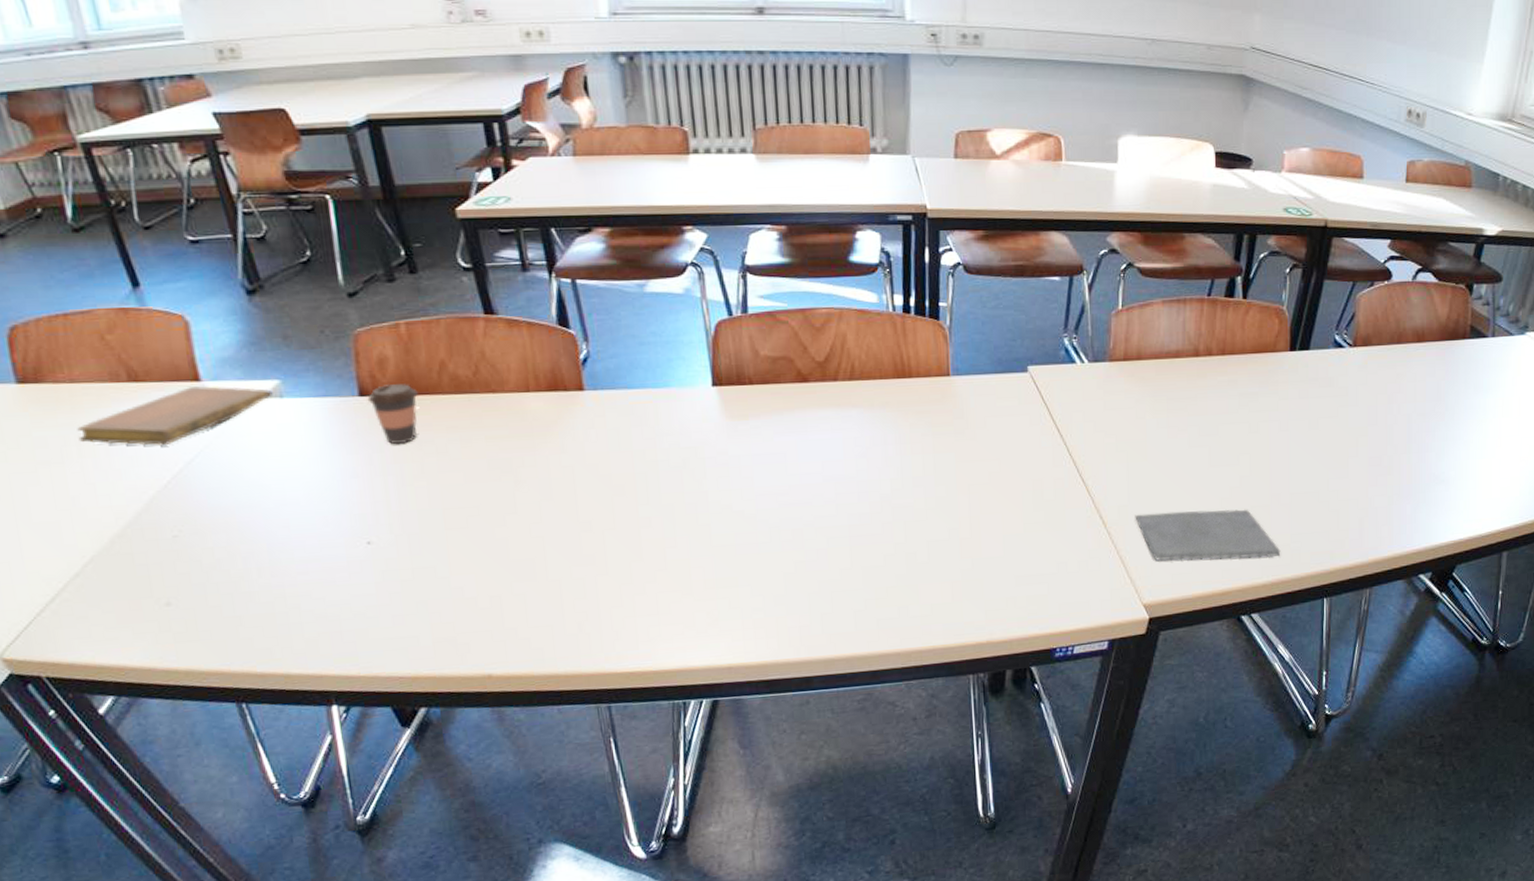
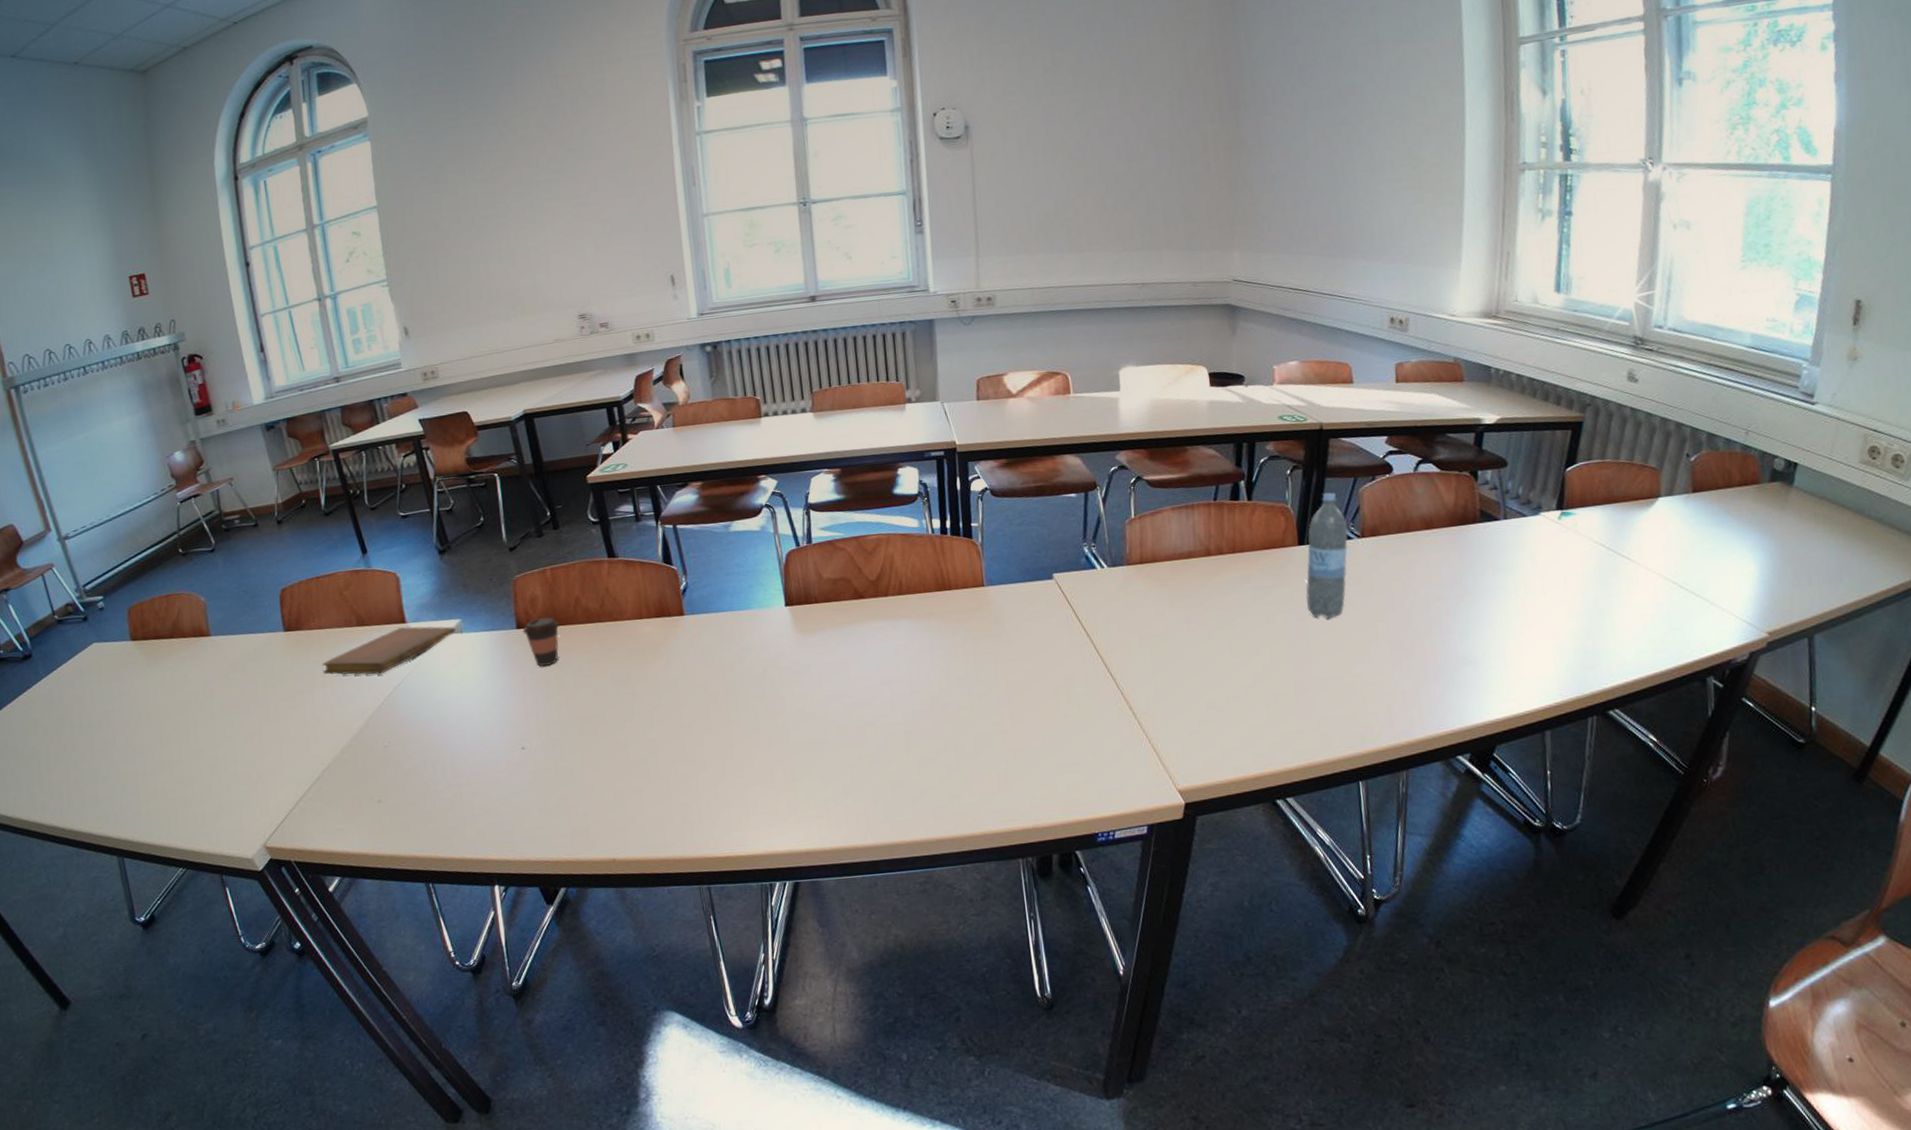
notepad: present [1135,509,1281,562] -> none [1163,696,1310,749]
water bottle: none [1291,295,1340,431] -> present [1305,492,1348,619]

